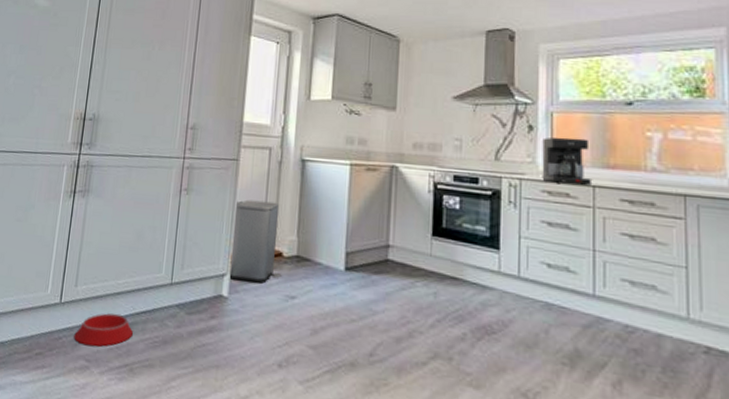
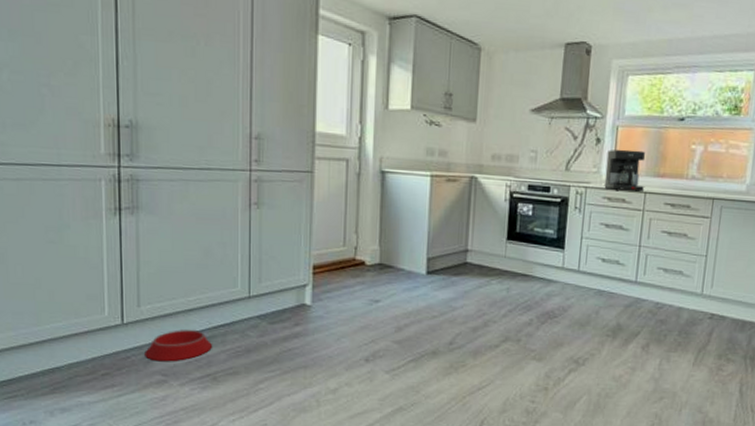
pedal bin: present [229,199,282,284] -> none [311,212,365,291]

